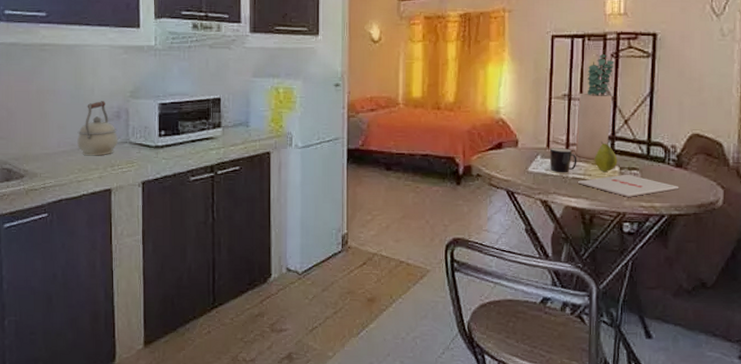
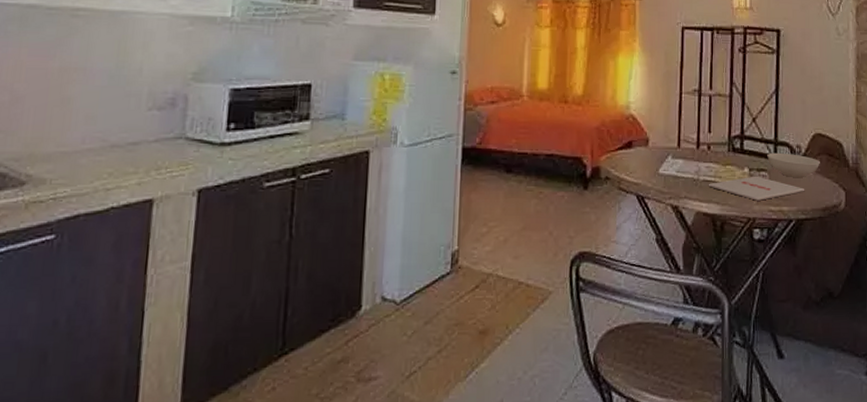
kettle: present [77,101,119,156] -> none [110,84,171,156]
mug: present [549,148,577,174] -> none [680,147,708,177]
vase: present [575,50,615,160] -> none [706,44,742,160]
fruit: present [594,141,618,173] -> none [724,140,747,174]
bowl: none [639,152,697,177] -> present [767,152,820,178]

